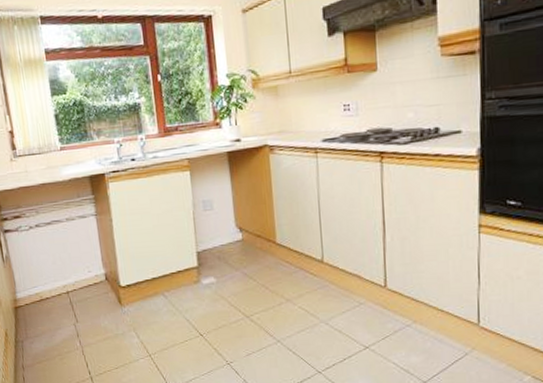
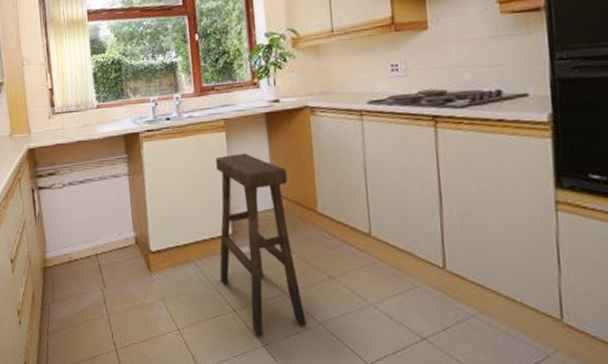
stool: none [181,190,266,356] -> present [216,153,306,336]

